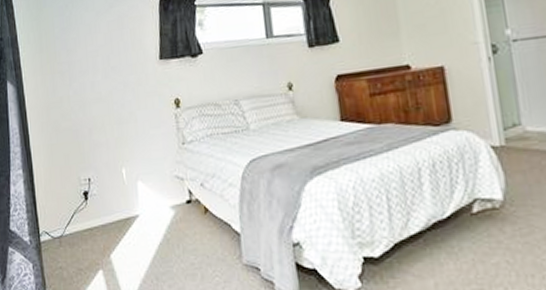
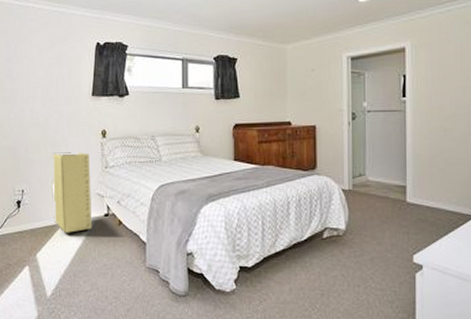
laundry hamper: none [118,127,174,228] -> present [50,152,93,234]

